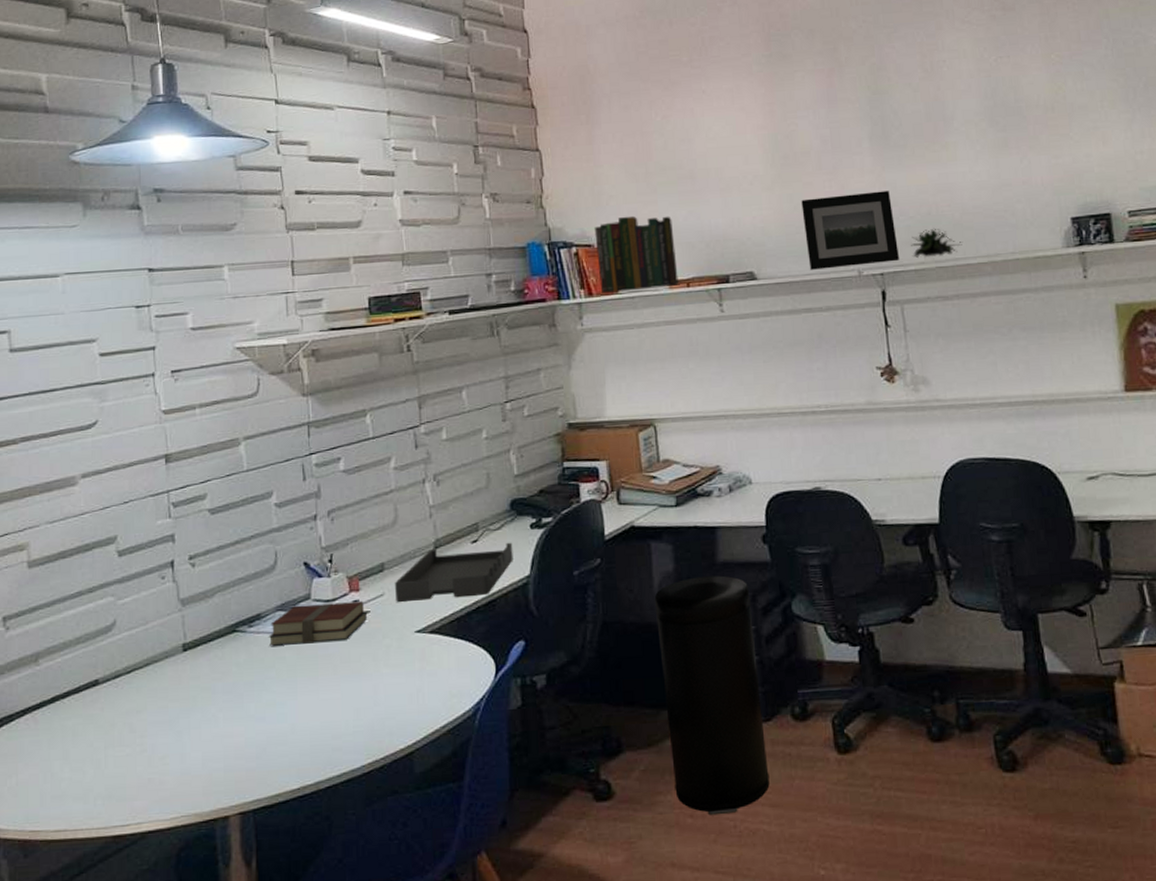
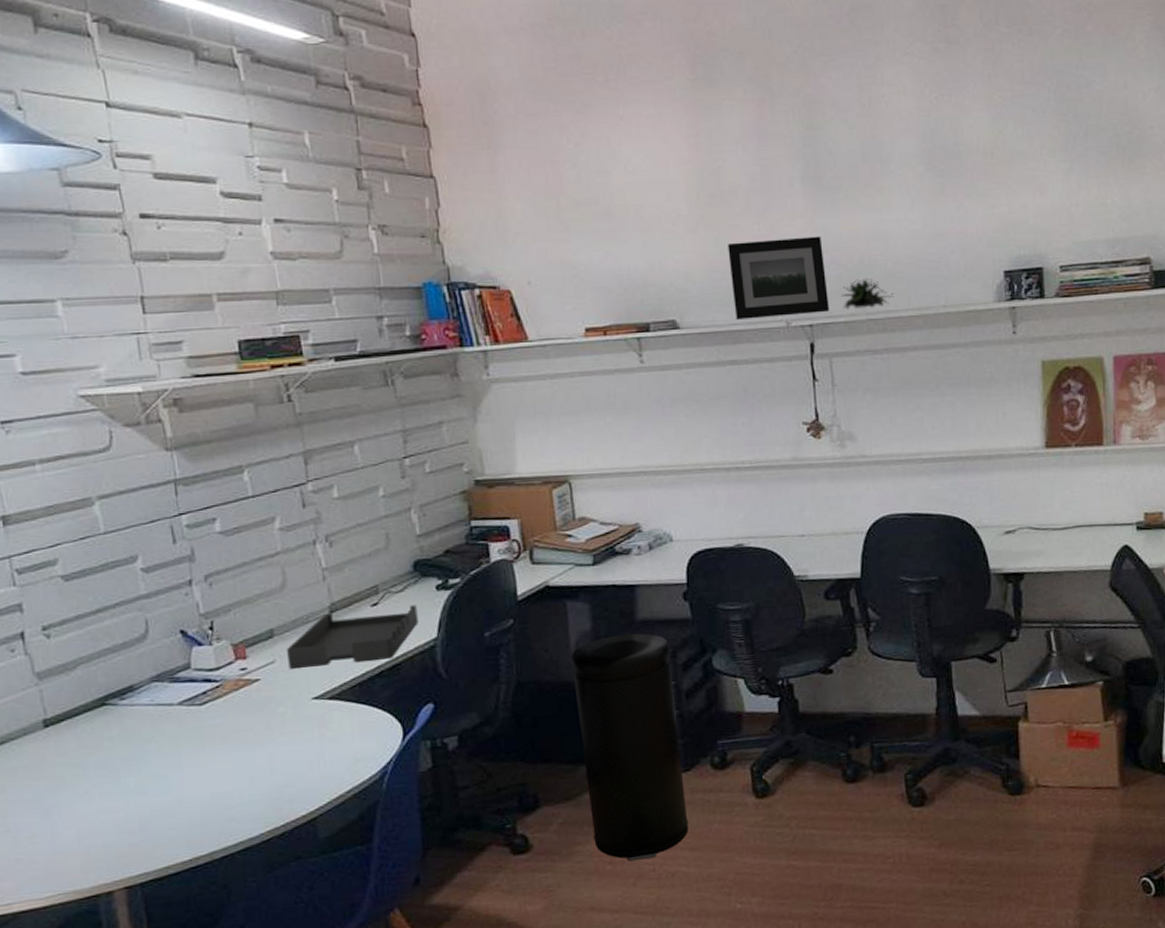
books: present [268,601,367,646] -> none [144,669,257,719]
books: present [594,215,679,294] -> none [499,255,595,342]

